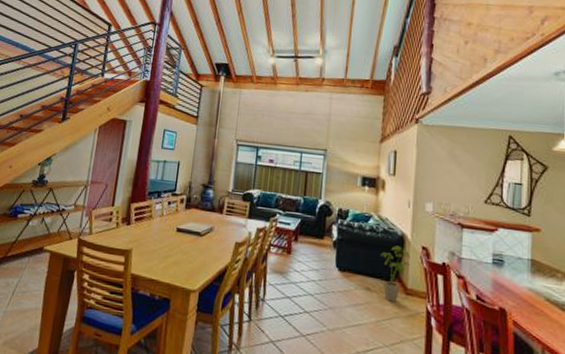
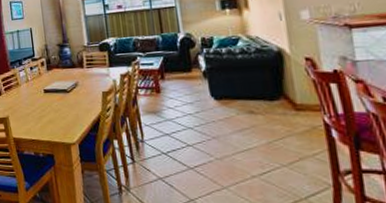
house plant: present [380,245,410,302] -> none [258,62,294,121]

